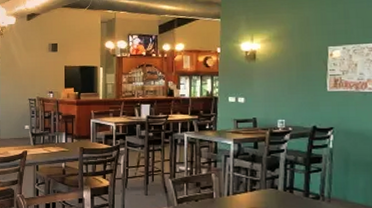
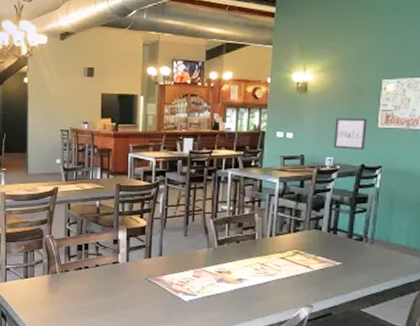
wall art: none [284,83,316,112] -> present [333,118,367,149]

